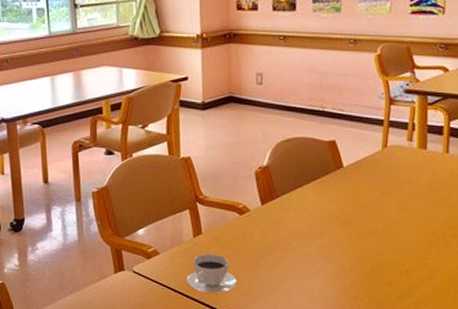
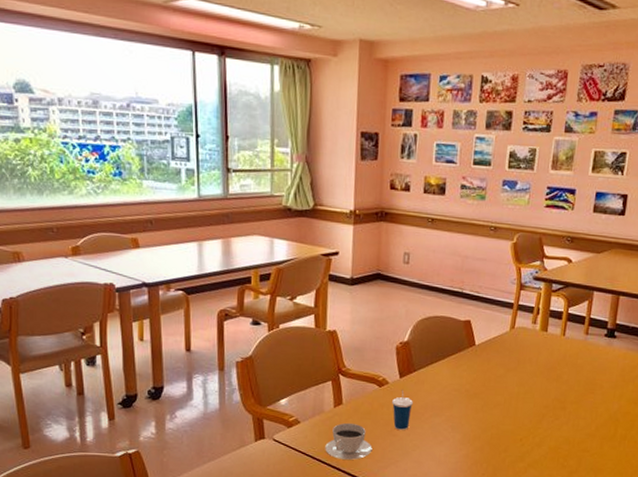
cup: none [255,218,278,261] -> present [392,390,413,430]

